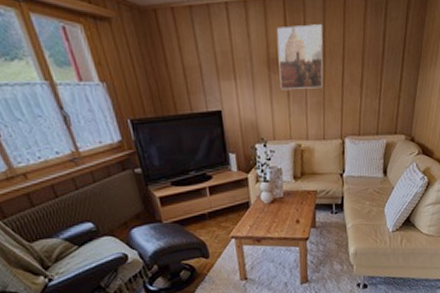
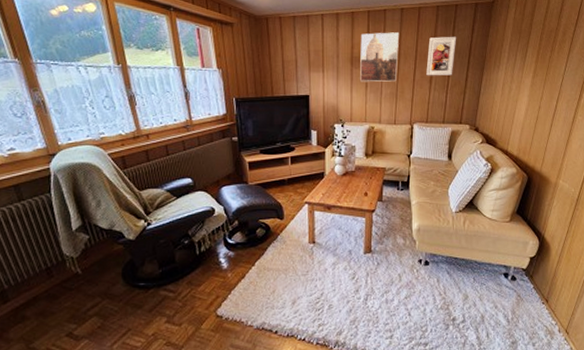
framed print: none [356,27,389,79] -> present [426,36,457,76]

